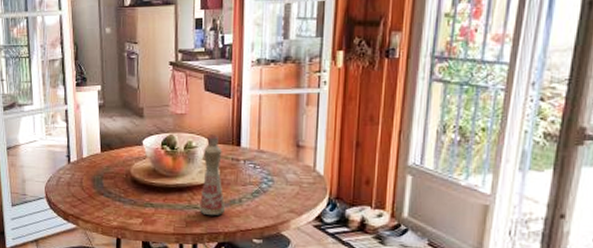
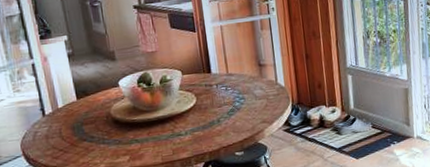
bottle: present [200,134,226,216] -> none [177,66,207,140]

